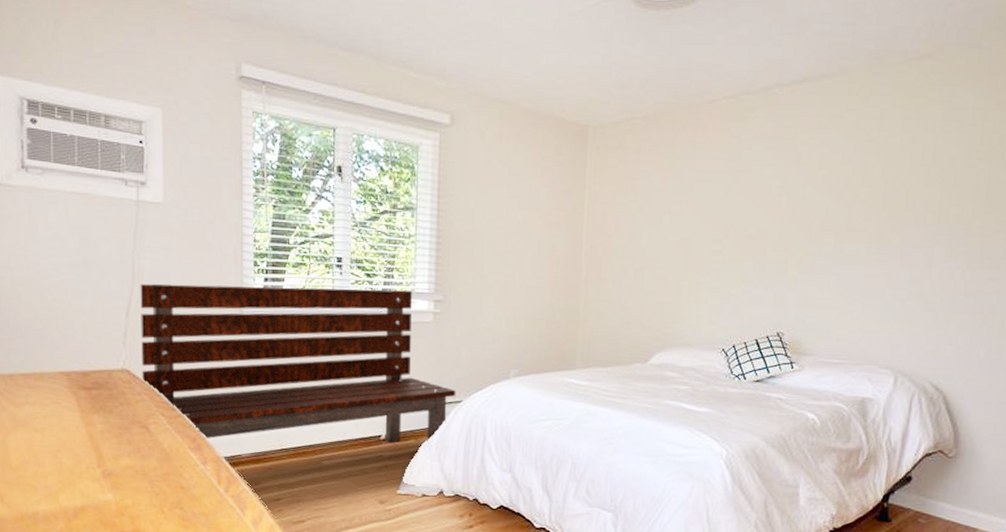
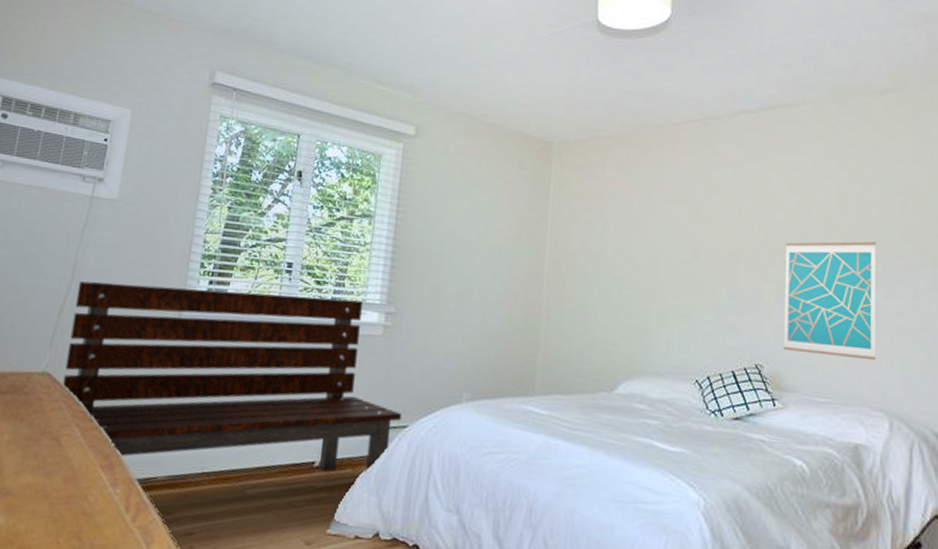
wall art: none [804,212,899,324] -> present [784,241,877,361]

